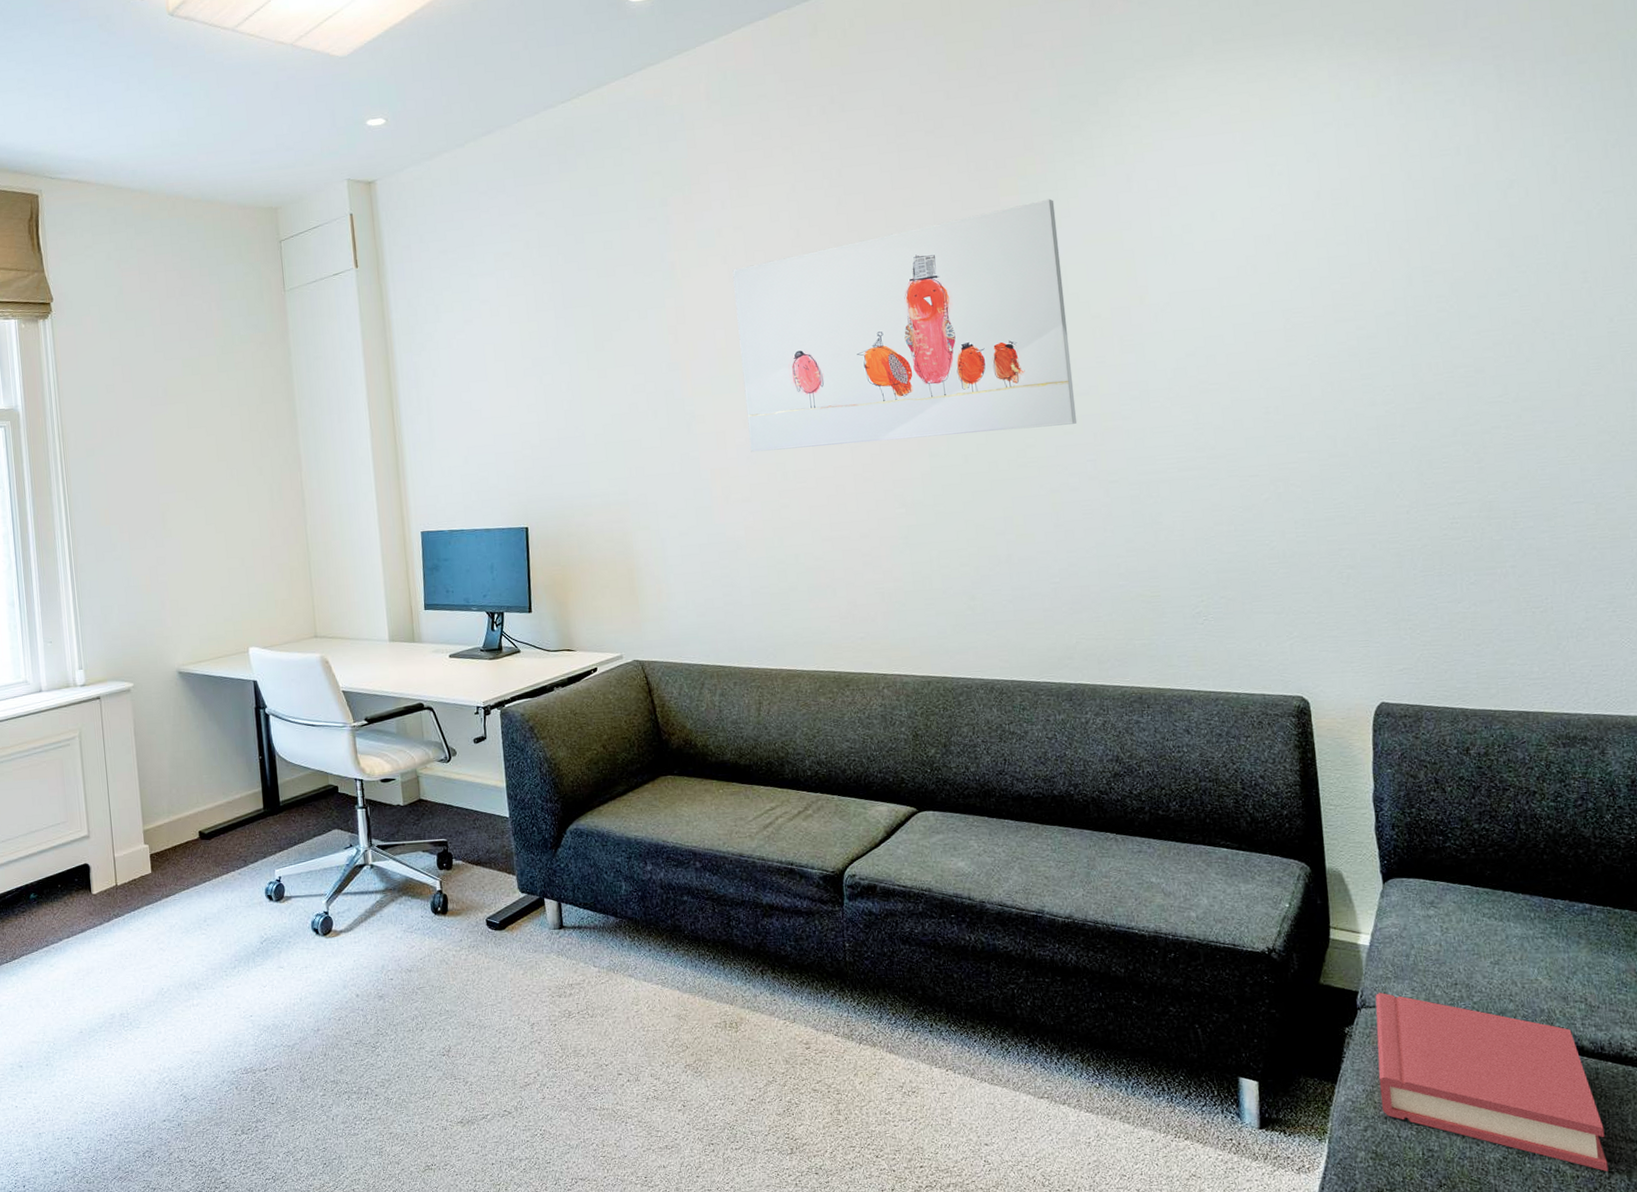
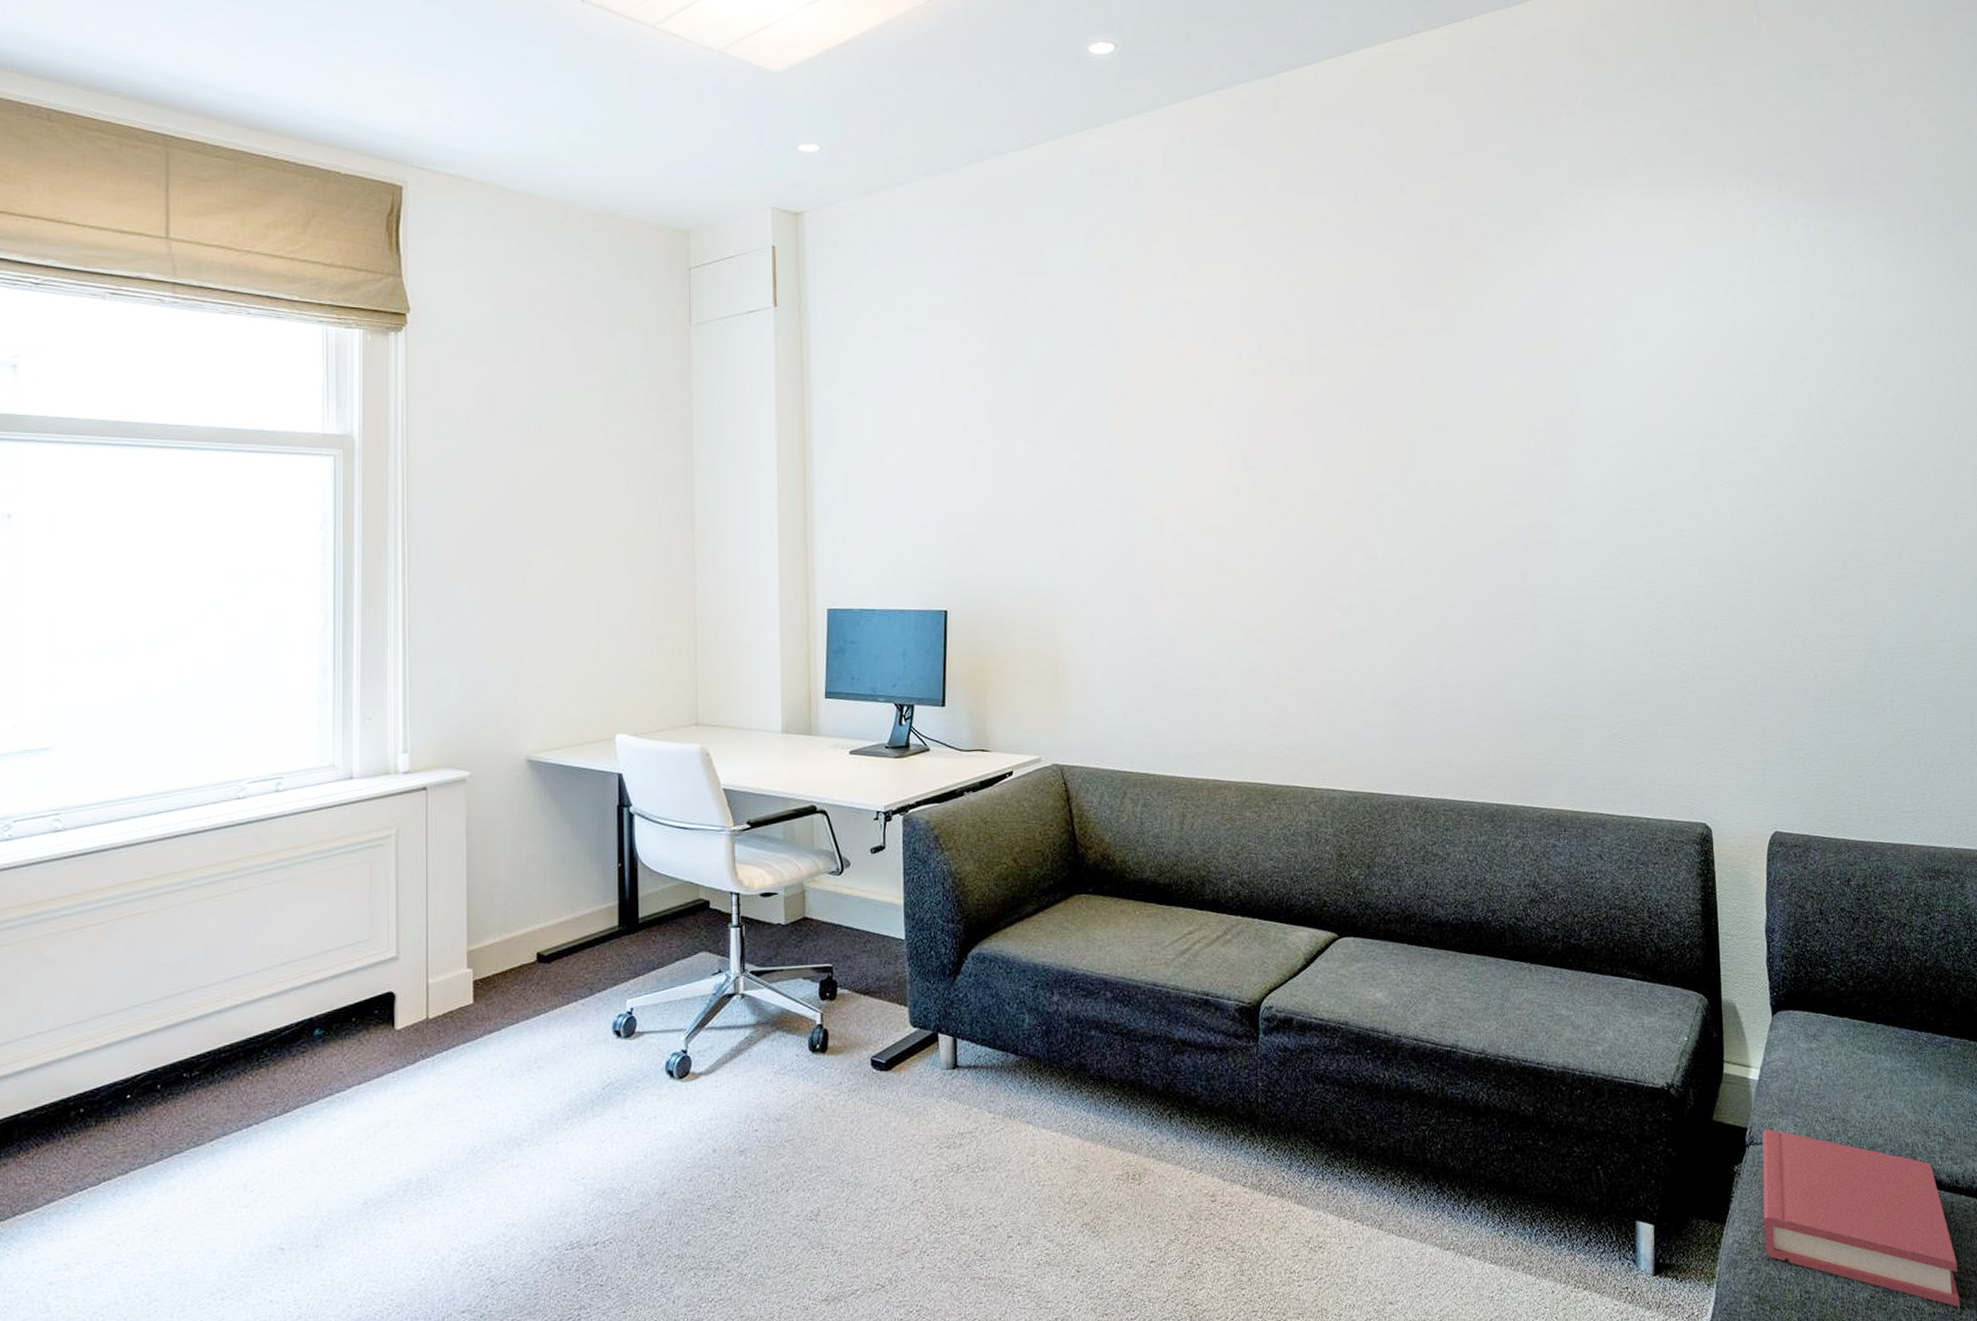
wall art: present [732,199,1077,452] -> none [1180,304,1510,543]

